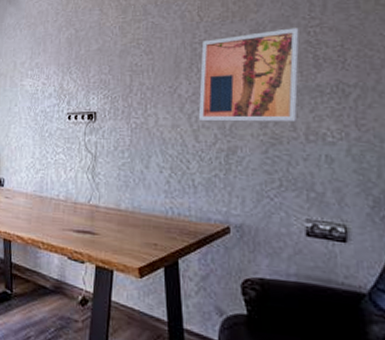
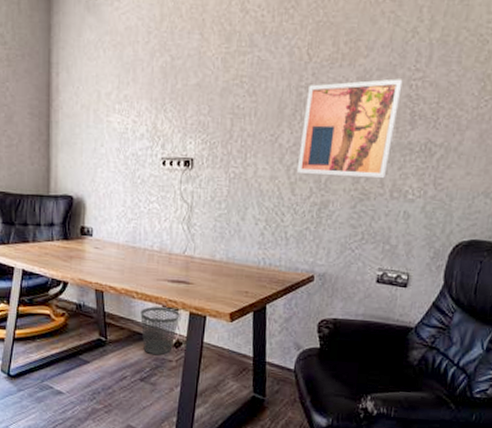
wastebasket: none [46,258,86,314] -> present [140,306,180,356]

